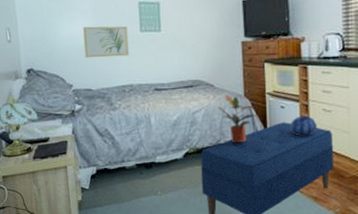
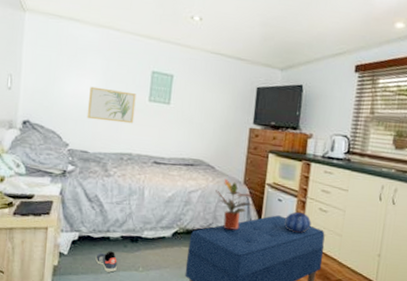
sneaker: none [115,180,137,200] -> present [95,251,117,272]

